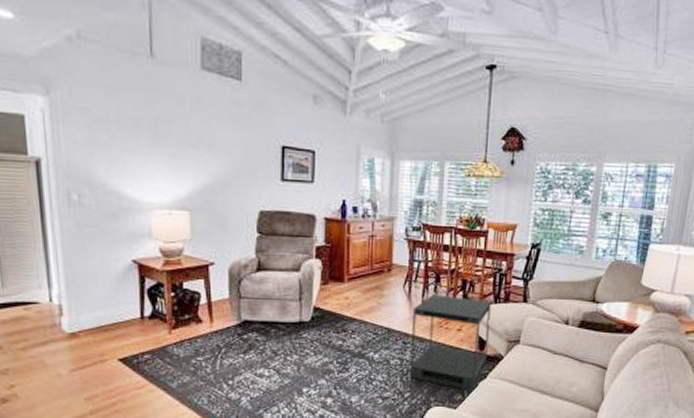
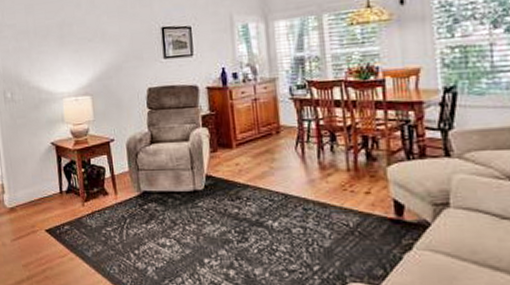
side table: present [410,294,491,391] -> none [310,154,409,265]

